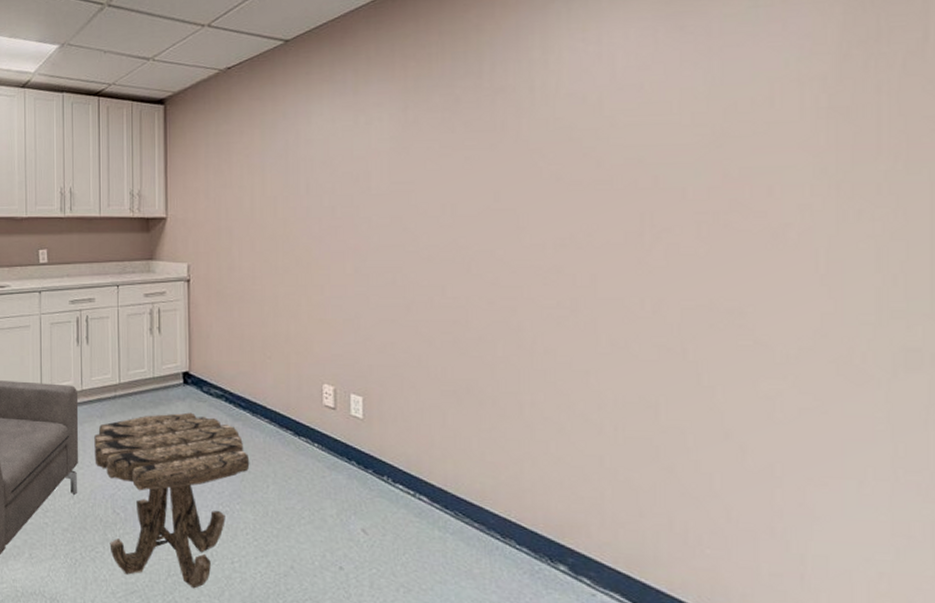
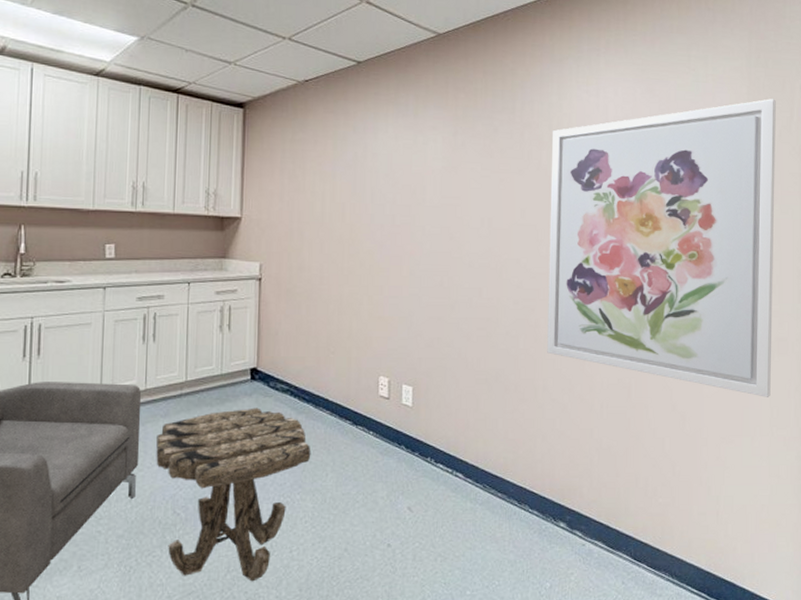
wall art: none [534,15,896,428] -> present [547,99,776,397]

